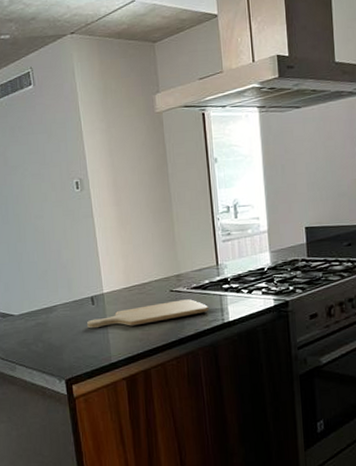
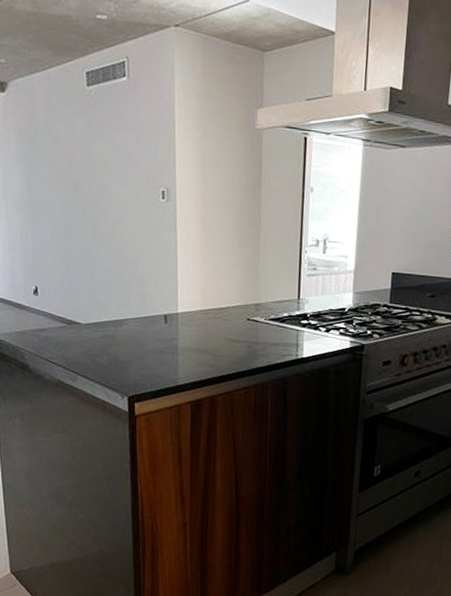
chopping board: present [87,299,209,329] -> none [157,329,285,351]

